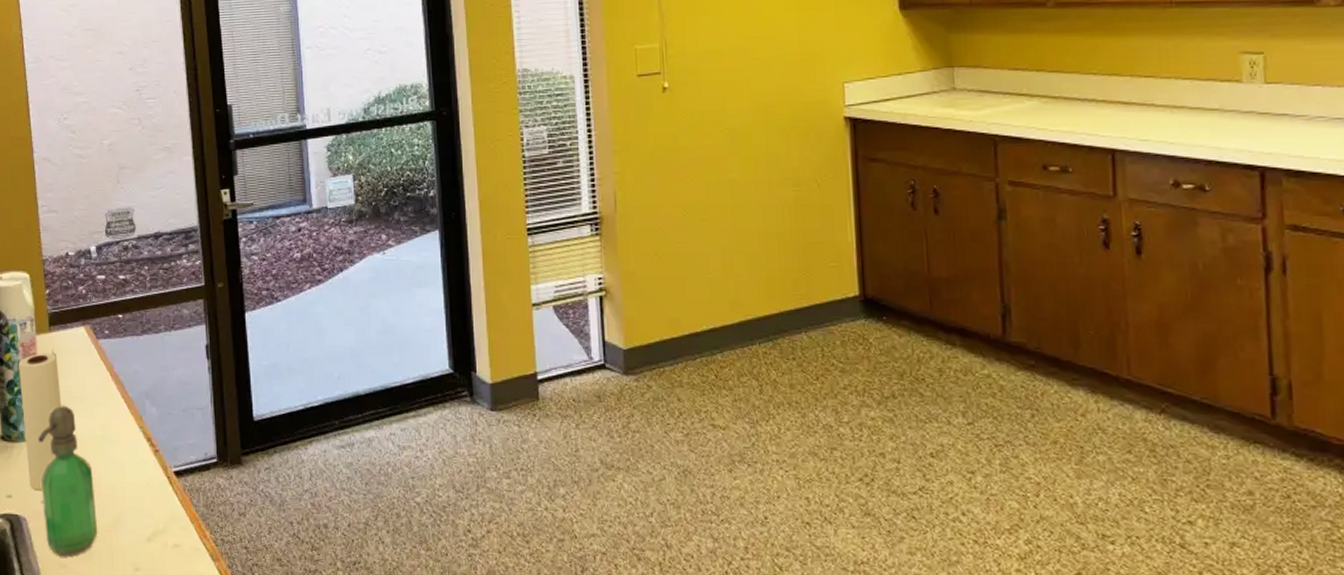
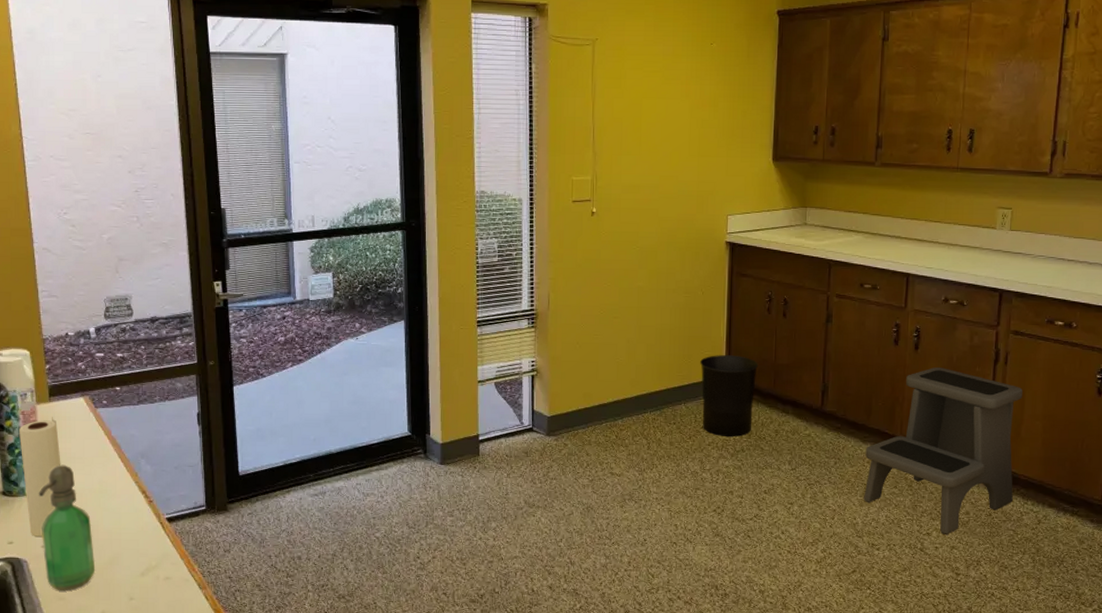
waste bin: none [822,266,906,377] -> present [700,355,759,437]
step stool: none [1076,279,1324,524] -> present [864,367,1023,534]

